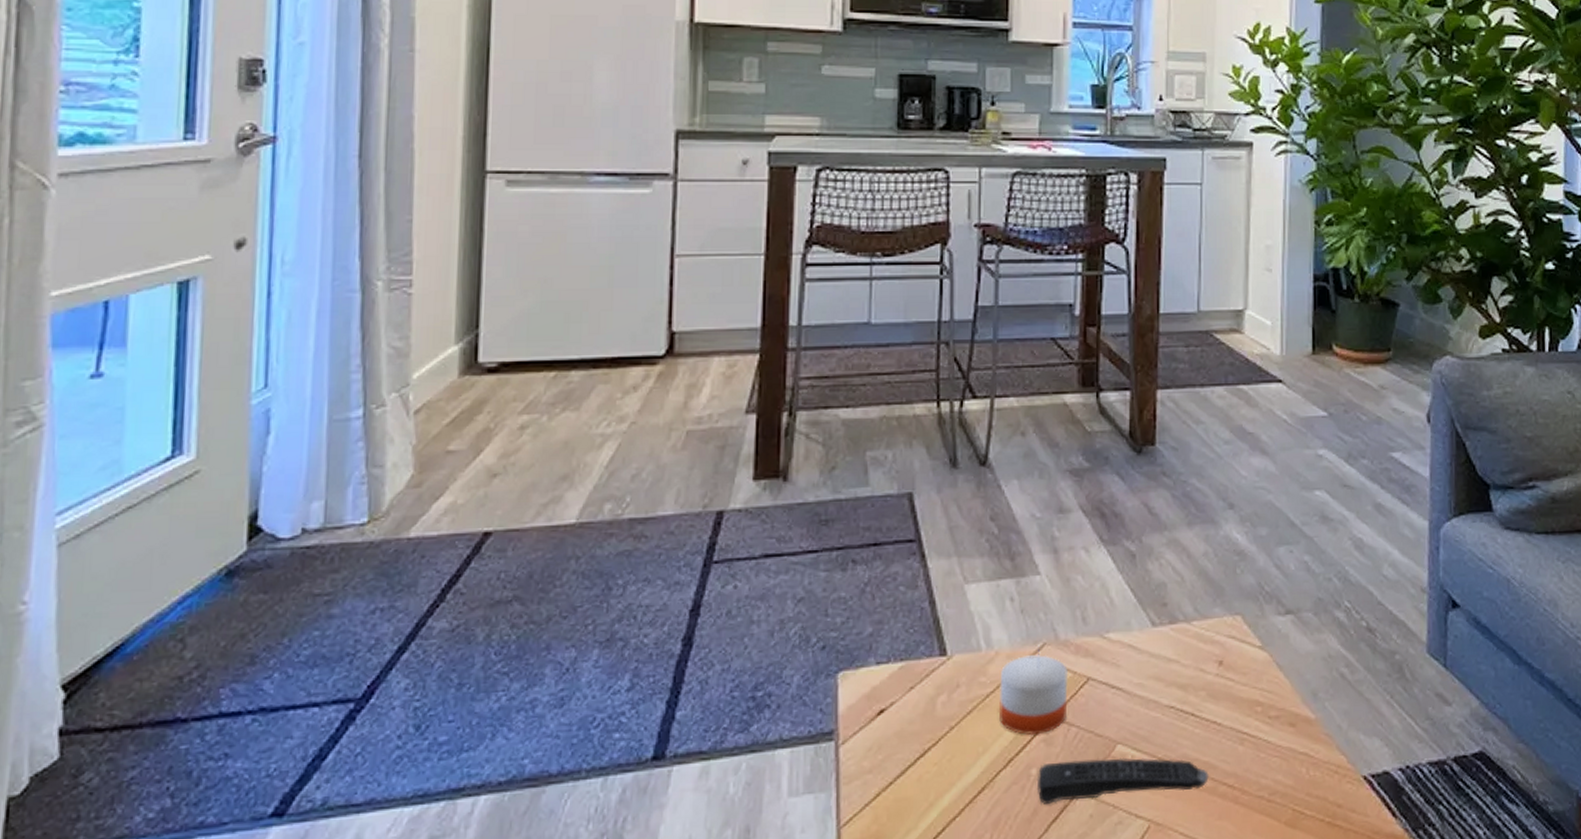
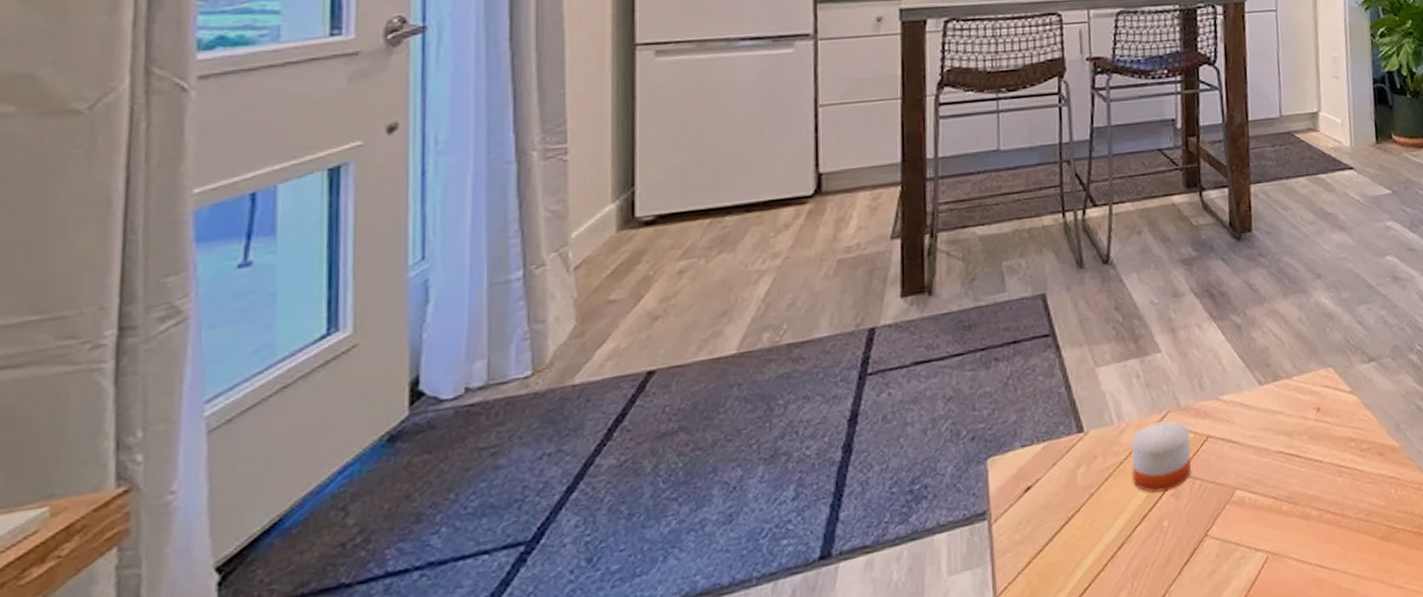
remote control: present [1036,757,1209,804] -> none [1168,496,1315,551]

